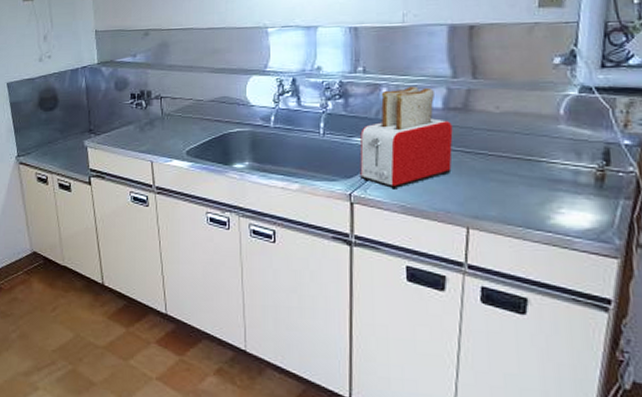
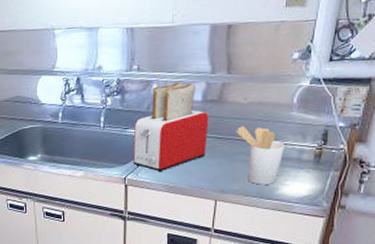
utensil holder: none [488,139,554,212] -> present [236,126,285,185]

